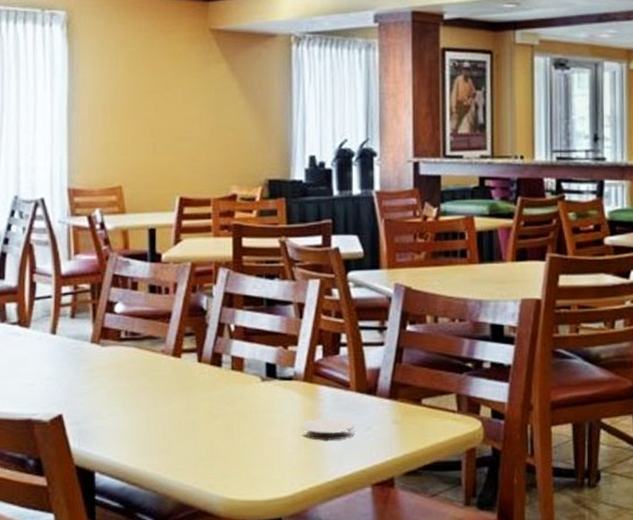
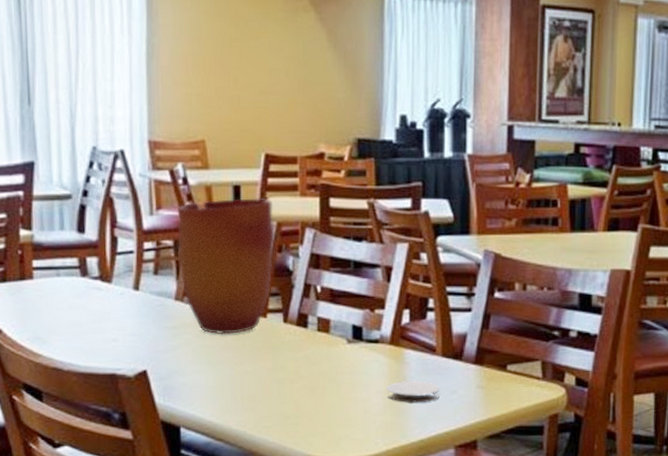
vase: none [93,240,189,377] -> present [176,198,275,335]

